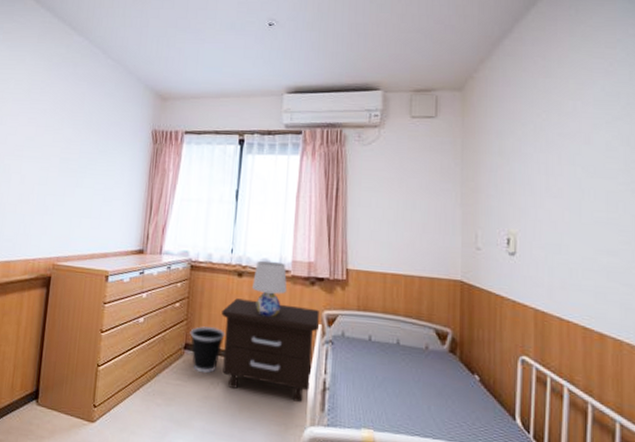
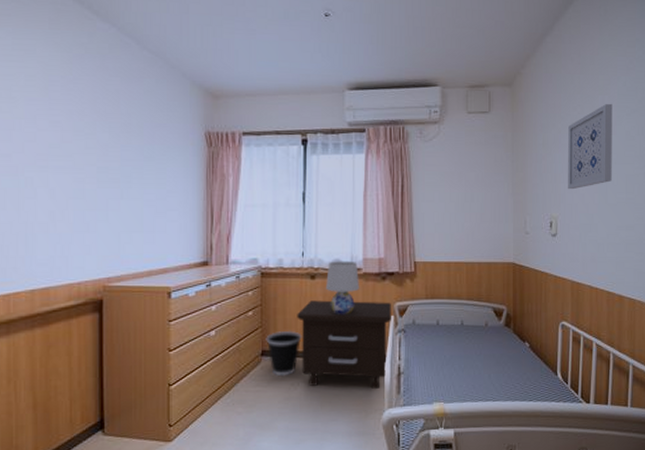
wall art: none [530,109,588,204] -> present [568,103,612,190]

